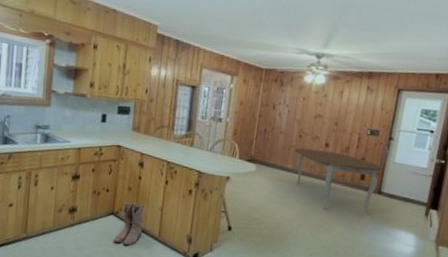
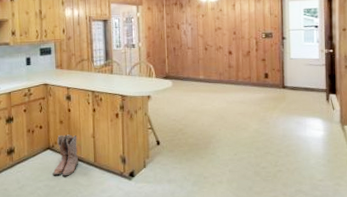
dining table: present [294,148,383,215] -> none [202,58,282,111]

